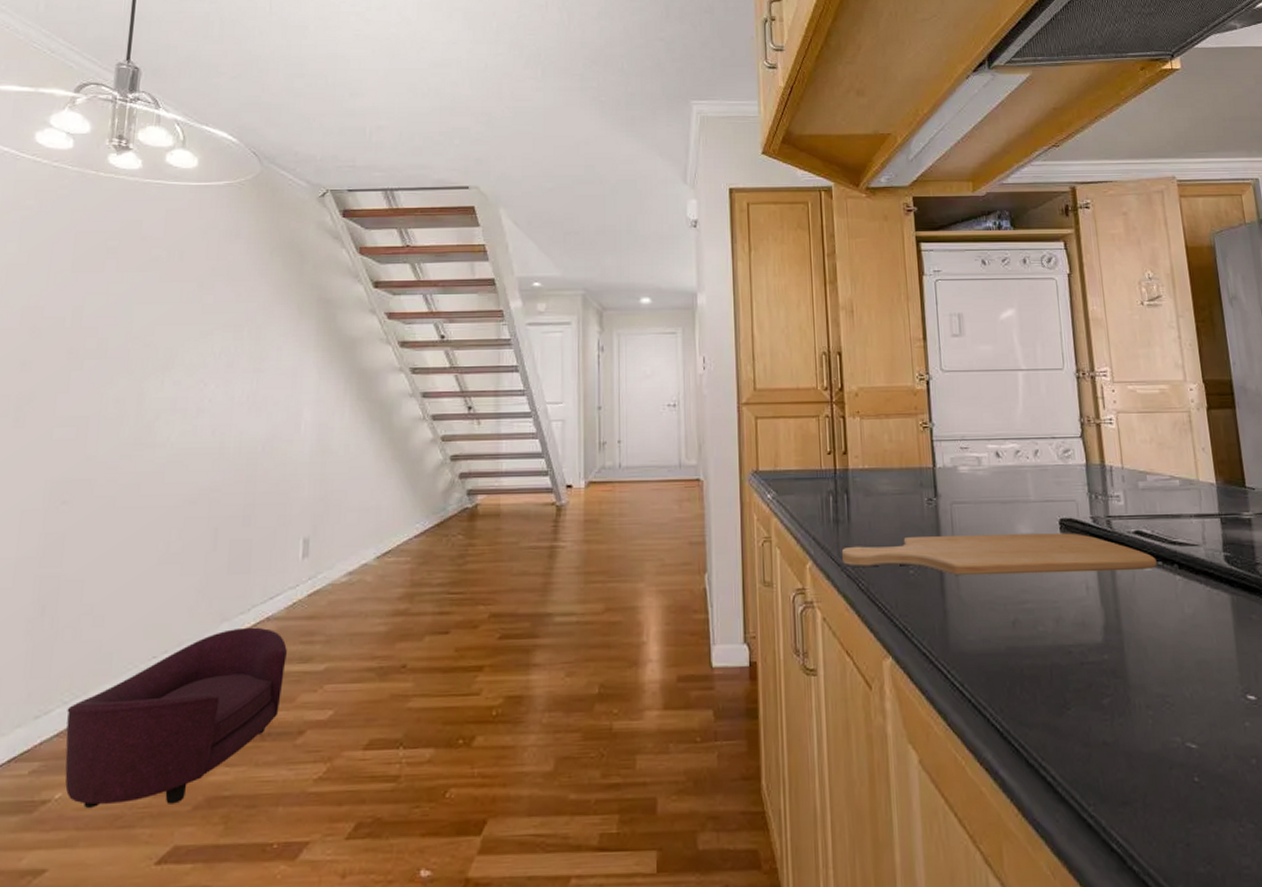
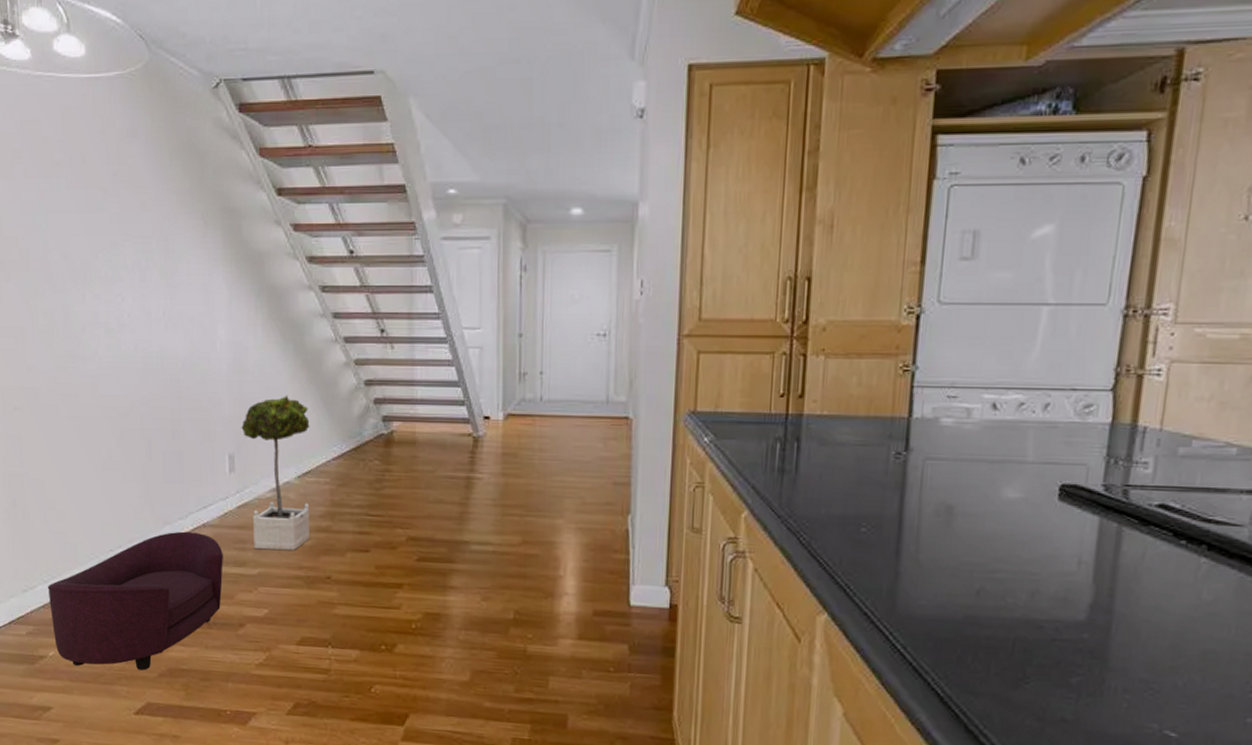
potted tree: none [319,473,393,641] -> present [241,394,310,550]
chopping board: present [841,533,1157,576] -> none [783,493,1180,548]

